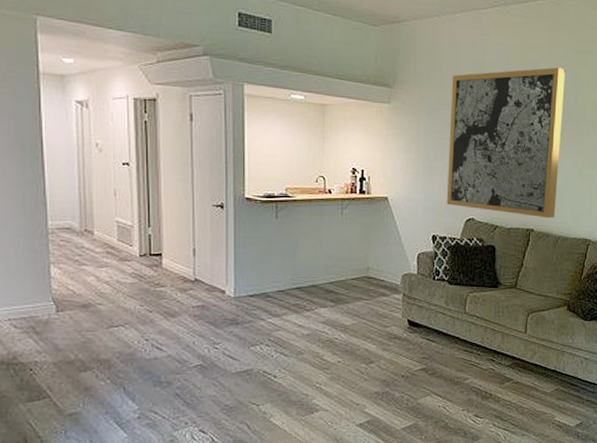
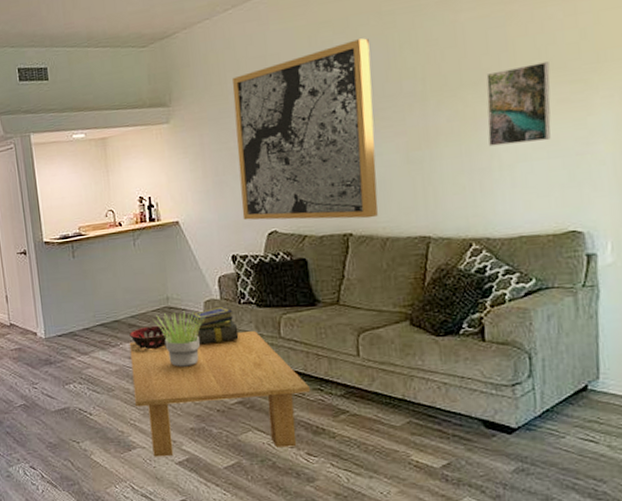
coffee table: none [324,306,484,420] -> present [129,331,310,457]
decorative bowl: none [326,293,369,315] -> present [129,325,173,349]
potted plant: none [352,281,401,334] -> present [154,310,206,367]
stack of books: none [387,280,430,315] -> present [189,306,239,345]

